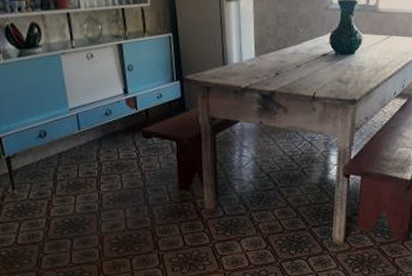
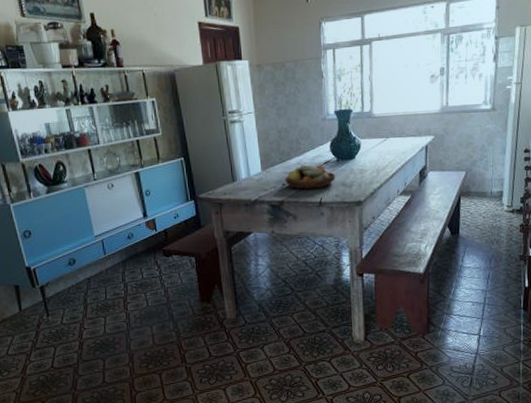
fruit bowl: none [278,55,333,82] -> present [284,164,336,190]

